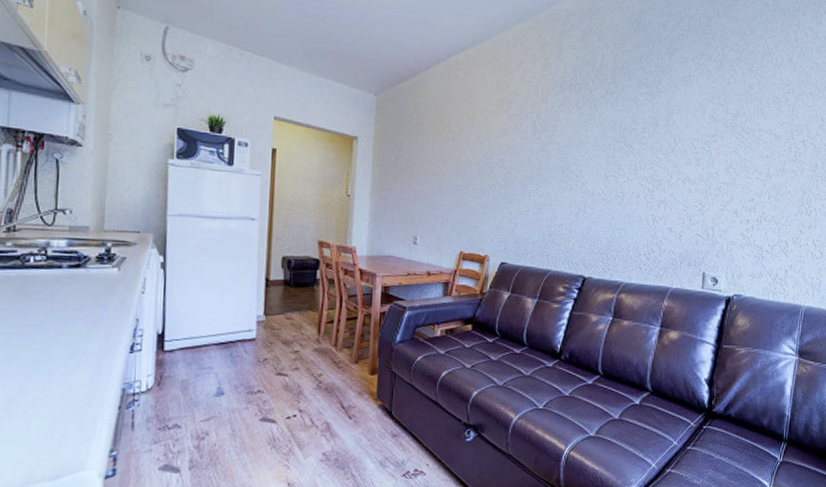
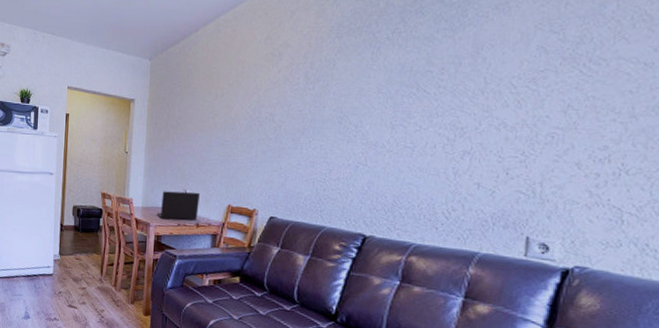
laptop: none [384,238,431,269] -> present [157,191,200,221]

